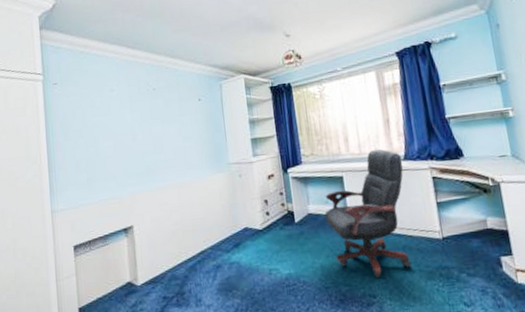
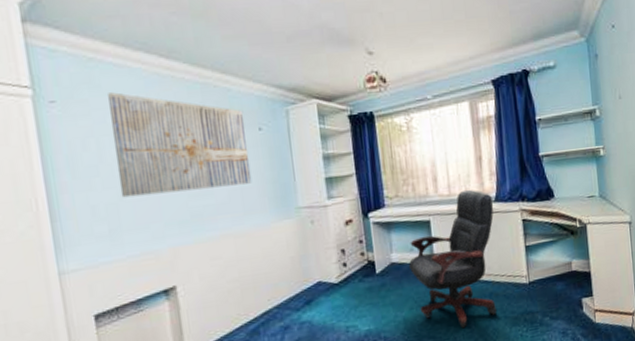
wall art: none [91,75,193,154] -> present [108,92,252,198]

